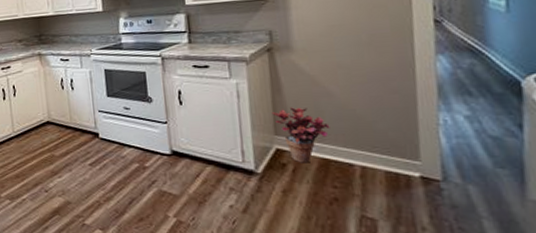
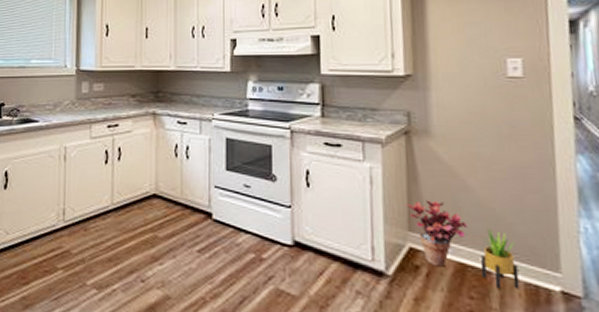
potted plant: none [343,127,381,178] -> present [481,228,520,289]

